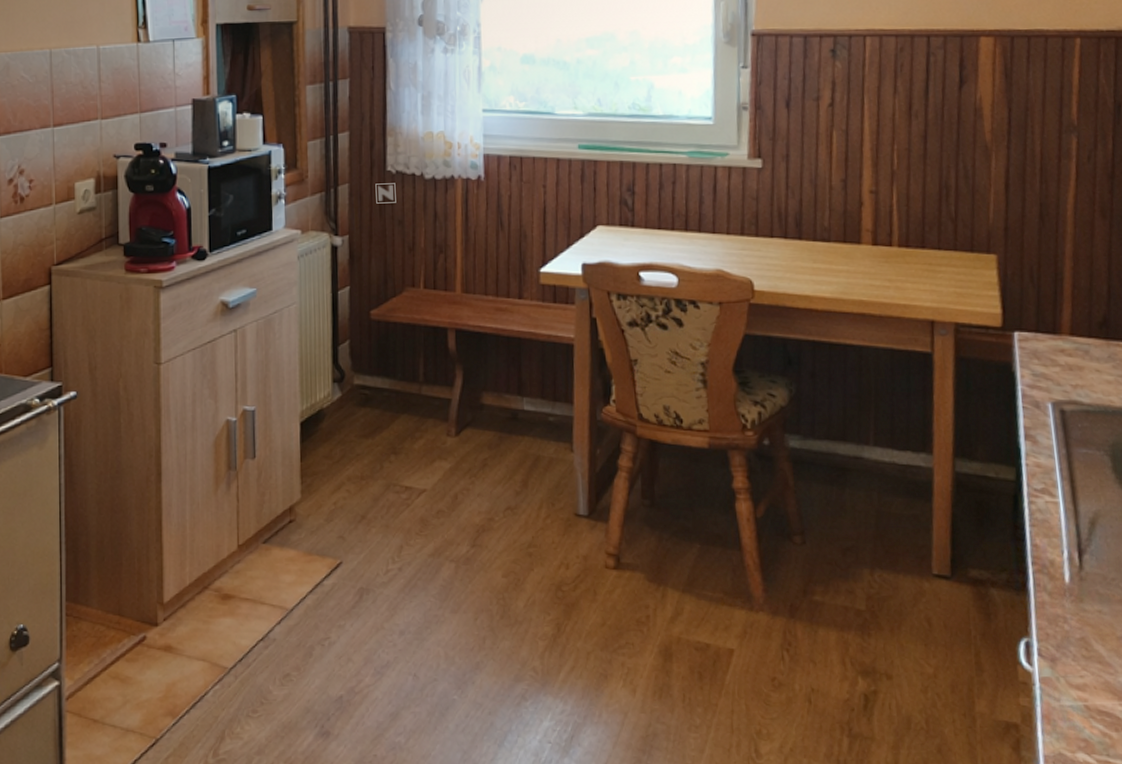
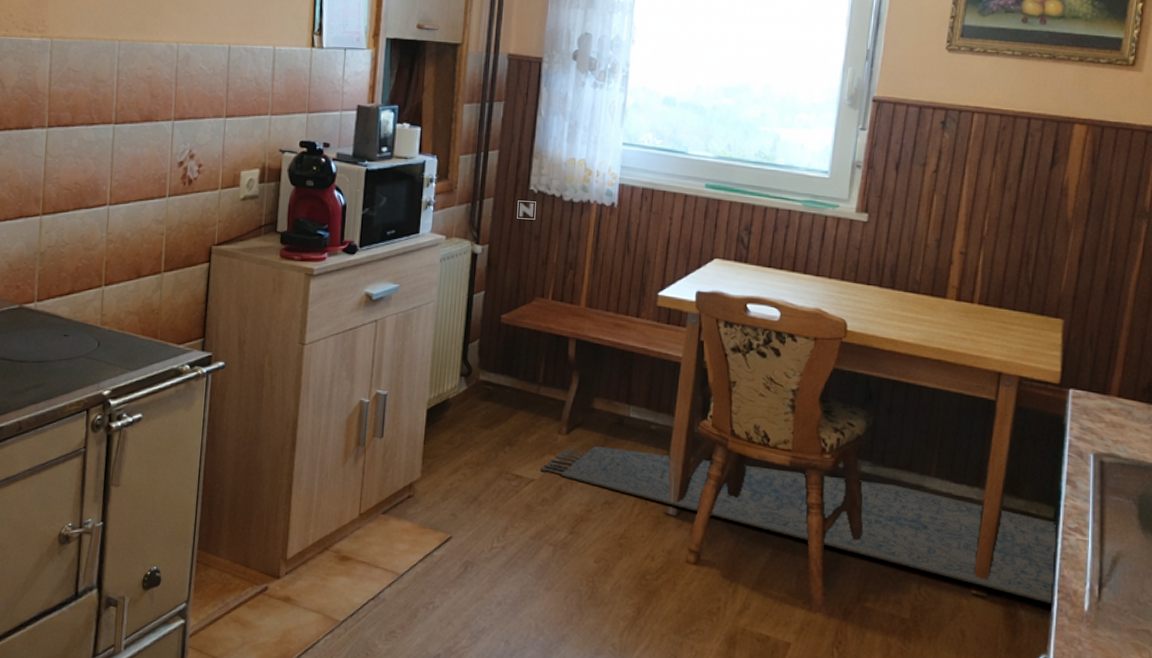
rug: none [432,442,1029,580] -> present [541,442,1057,605]

